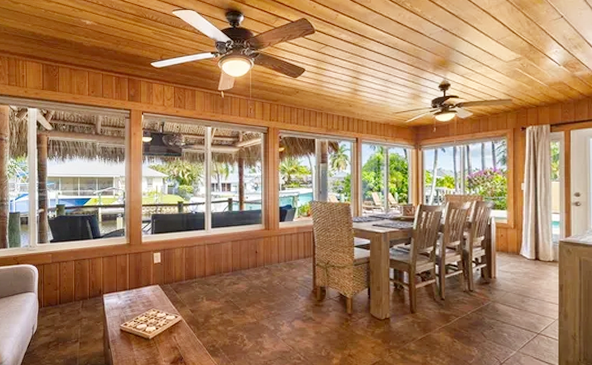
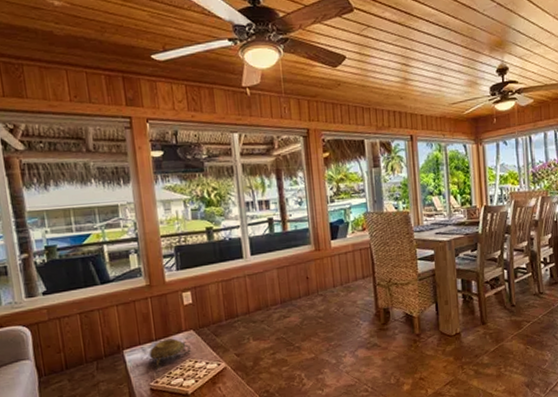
decorative bowl: none [122,290,155,314] -> present [149,338,191,370]

